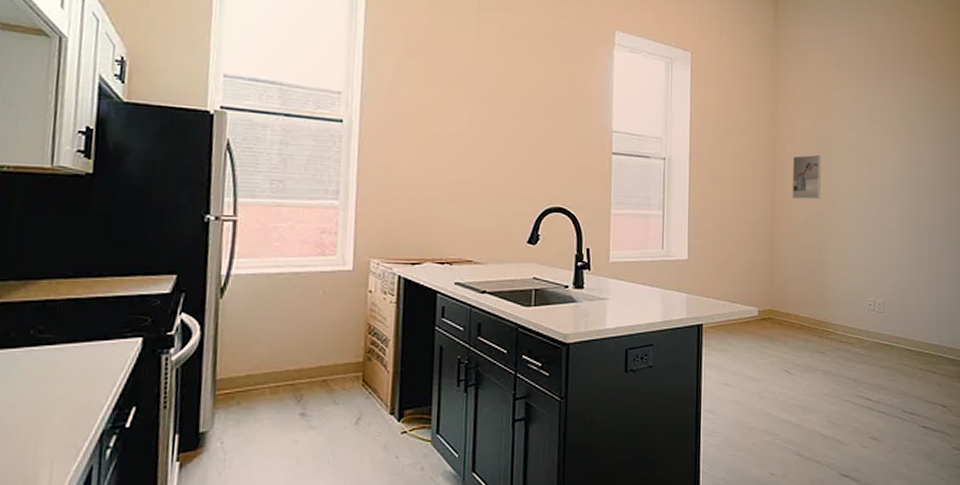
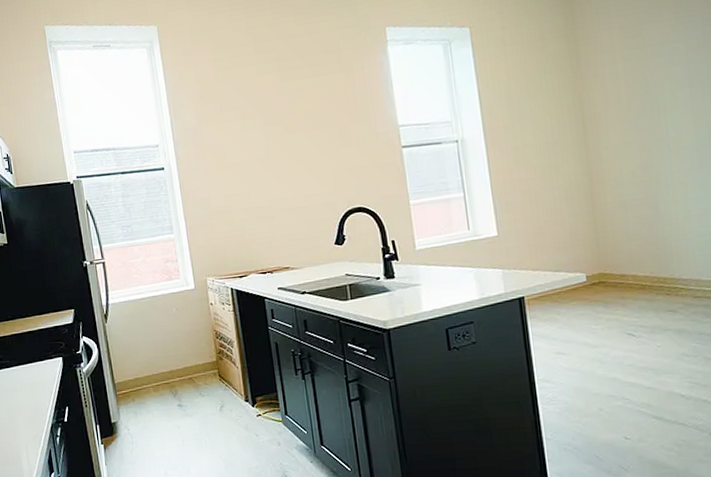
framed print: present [792,154,821,200] -> none [606,99,647,154]

